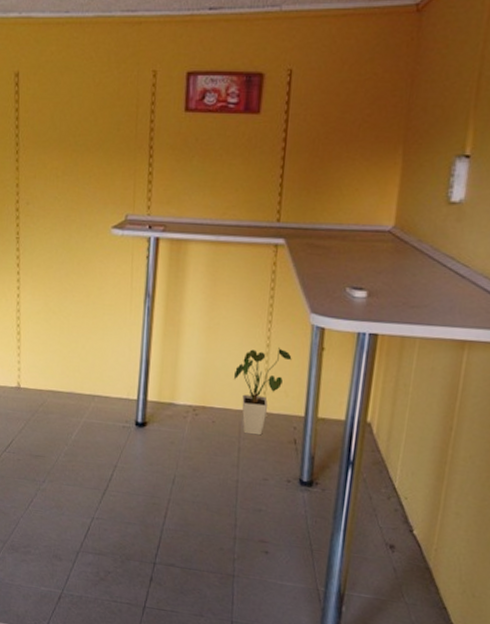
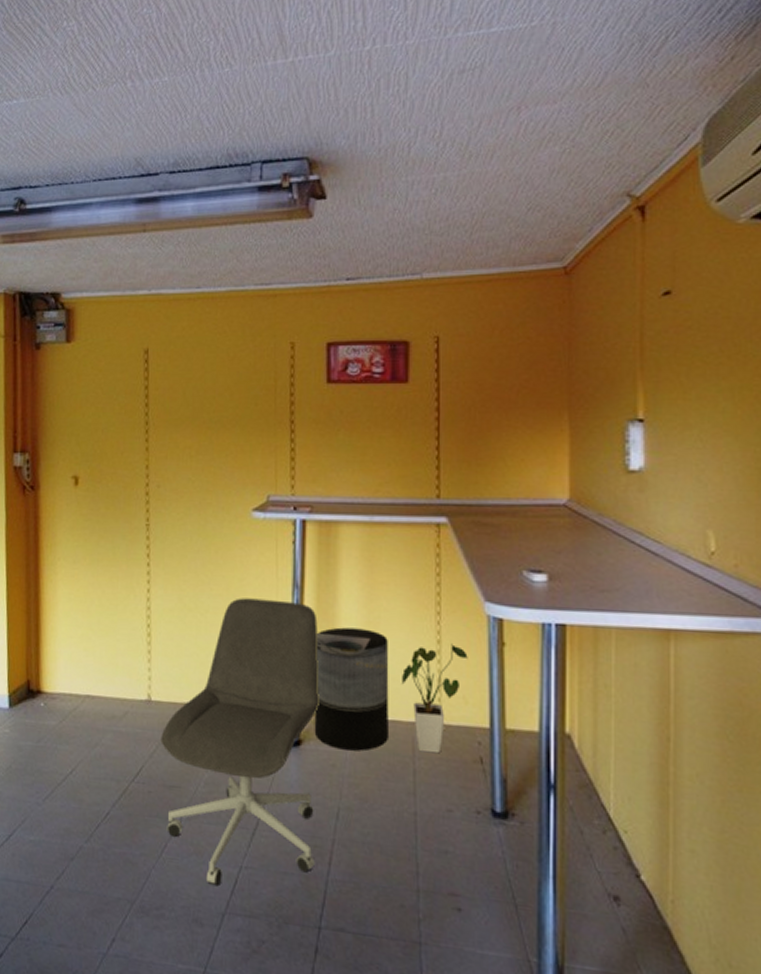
office chair: none [28,304,165,532] -> present [160,598,320,887]
trash can: none [157,331,225,432] -> present [314,627,389,752]

